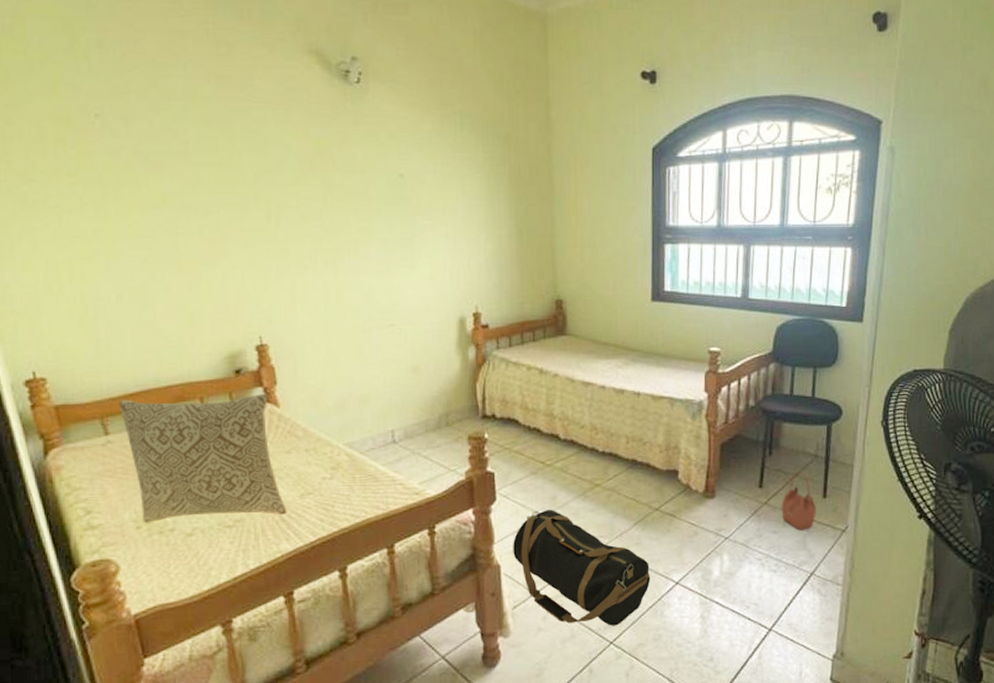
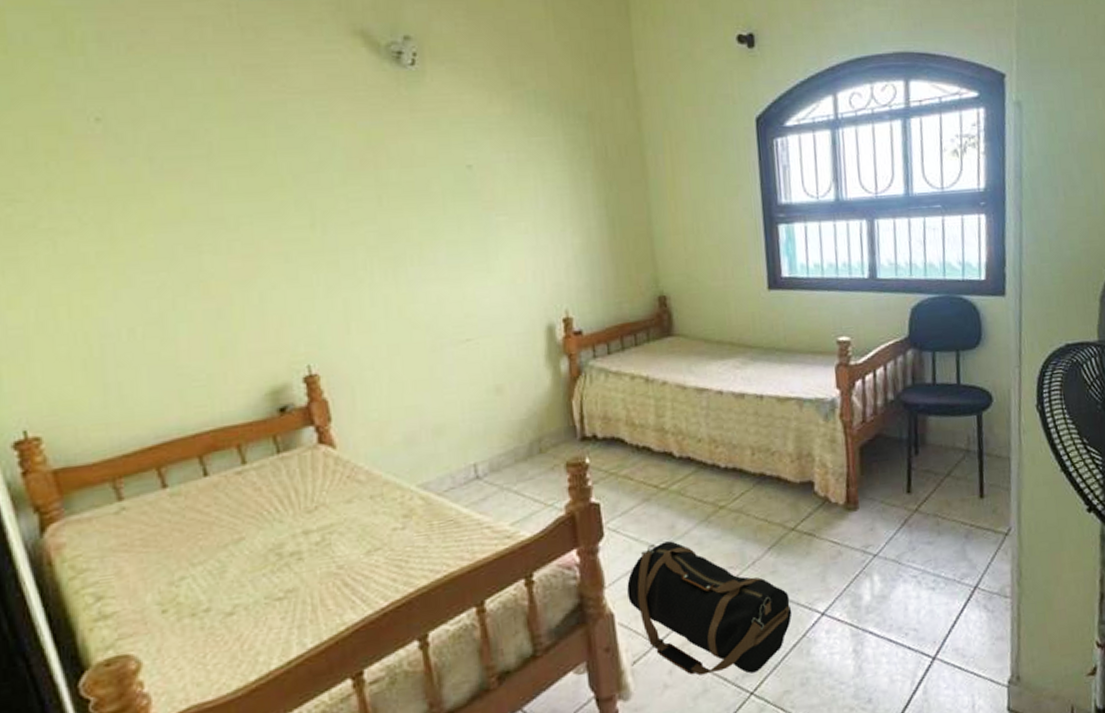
pillow: present [118,393,287,523] -> none [134,432,351,605]
handbag: present [781,471,816,530] -> none [934,470,974,539]

